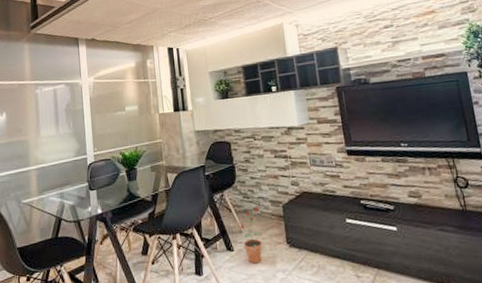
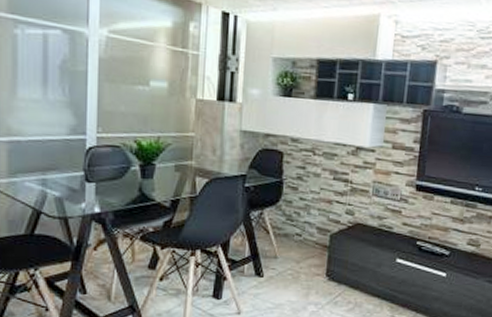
potted plant: present [240,205,262,264] -> none [275,230,302,294]

